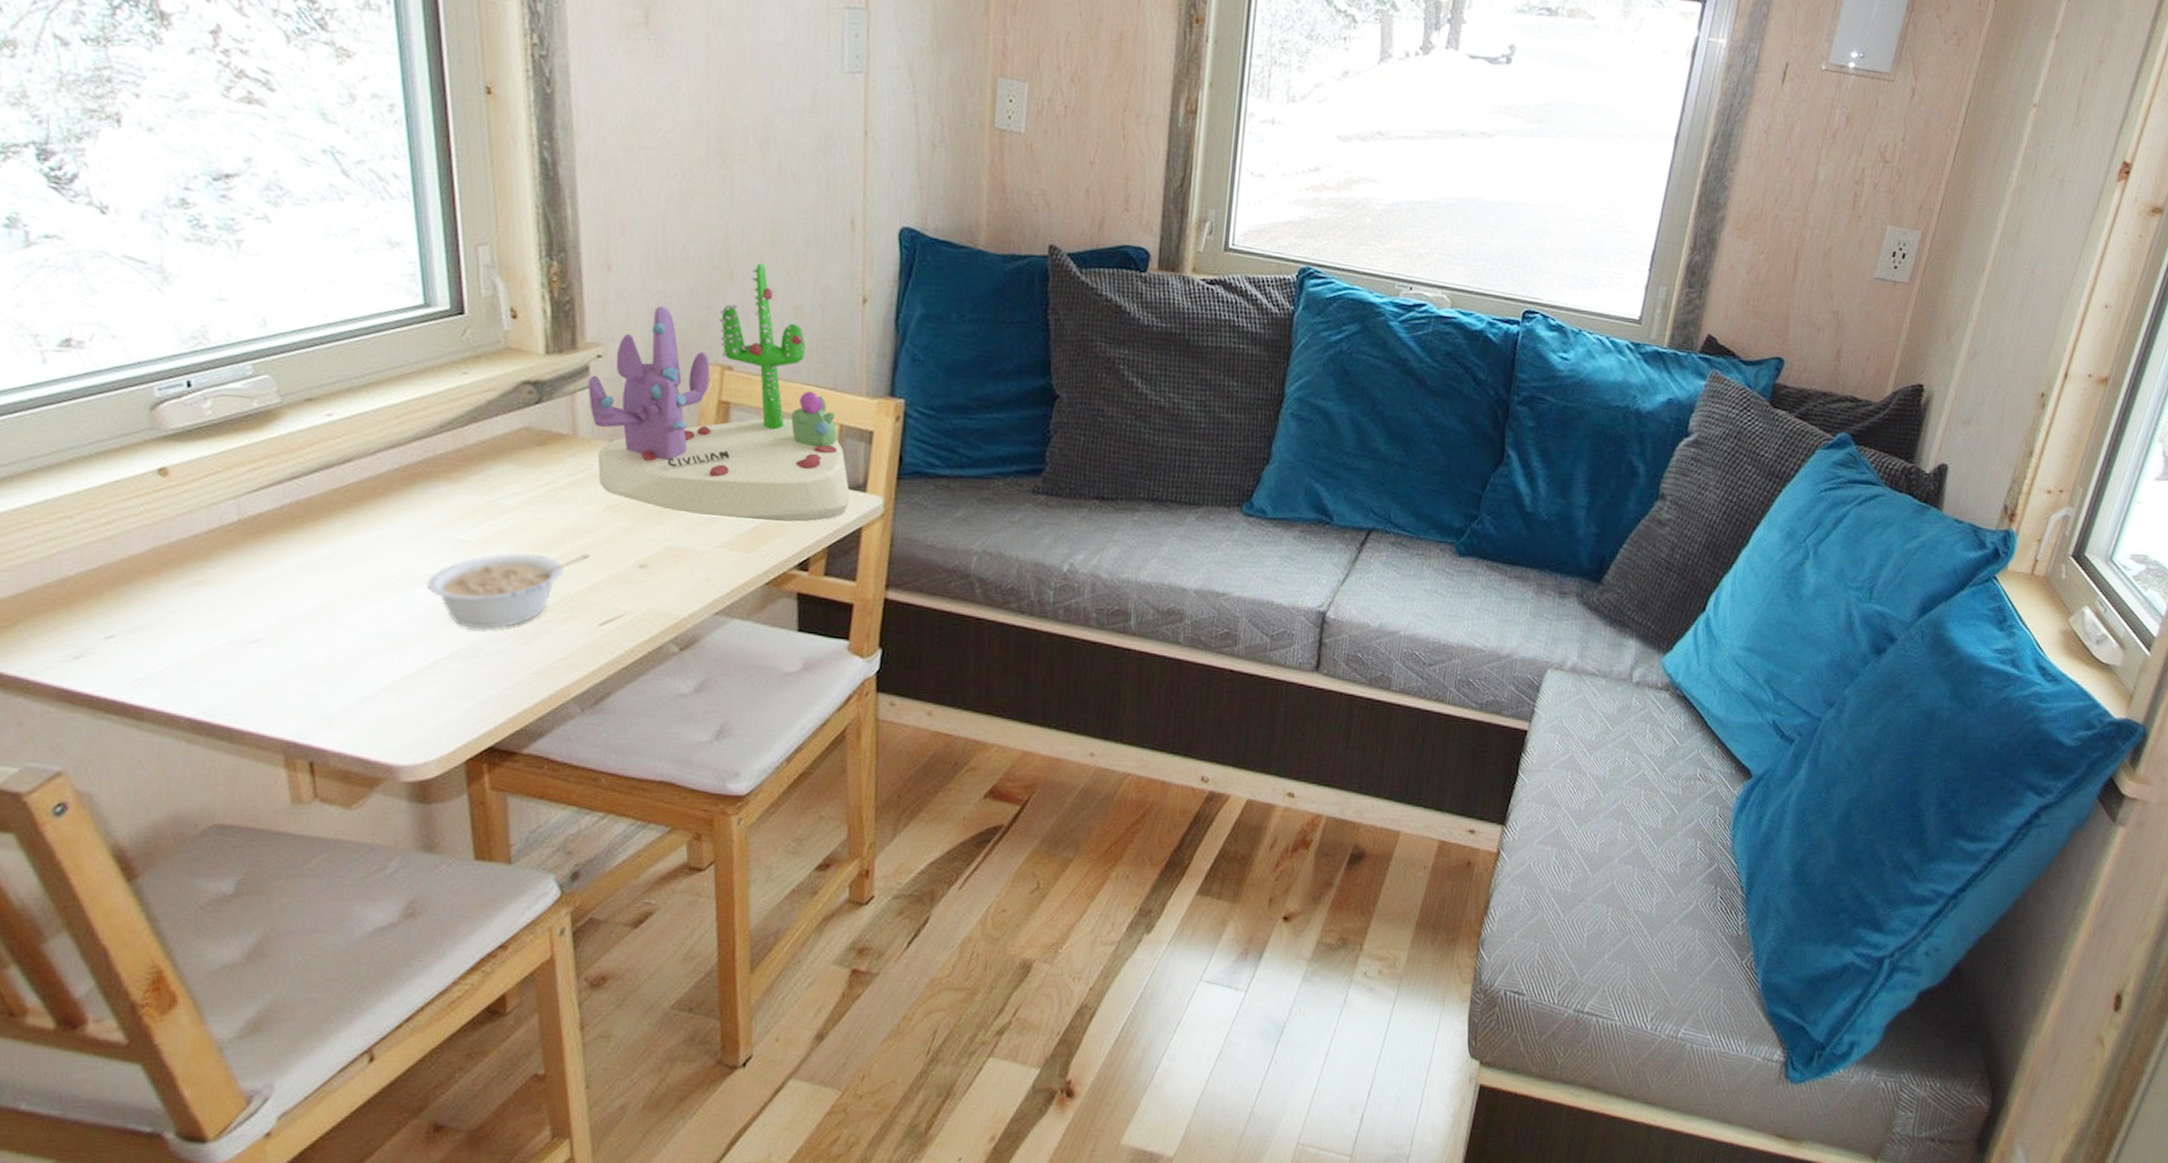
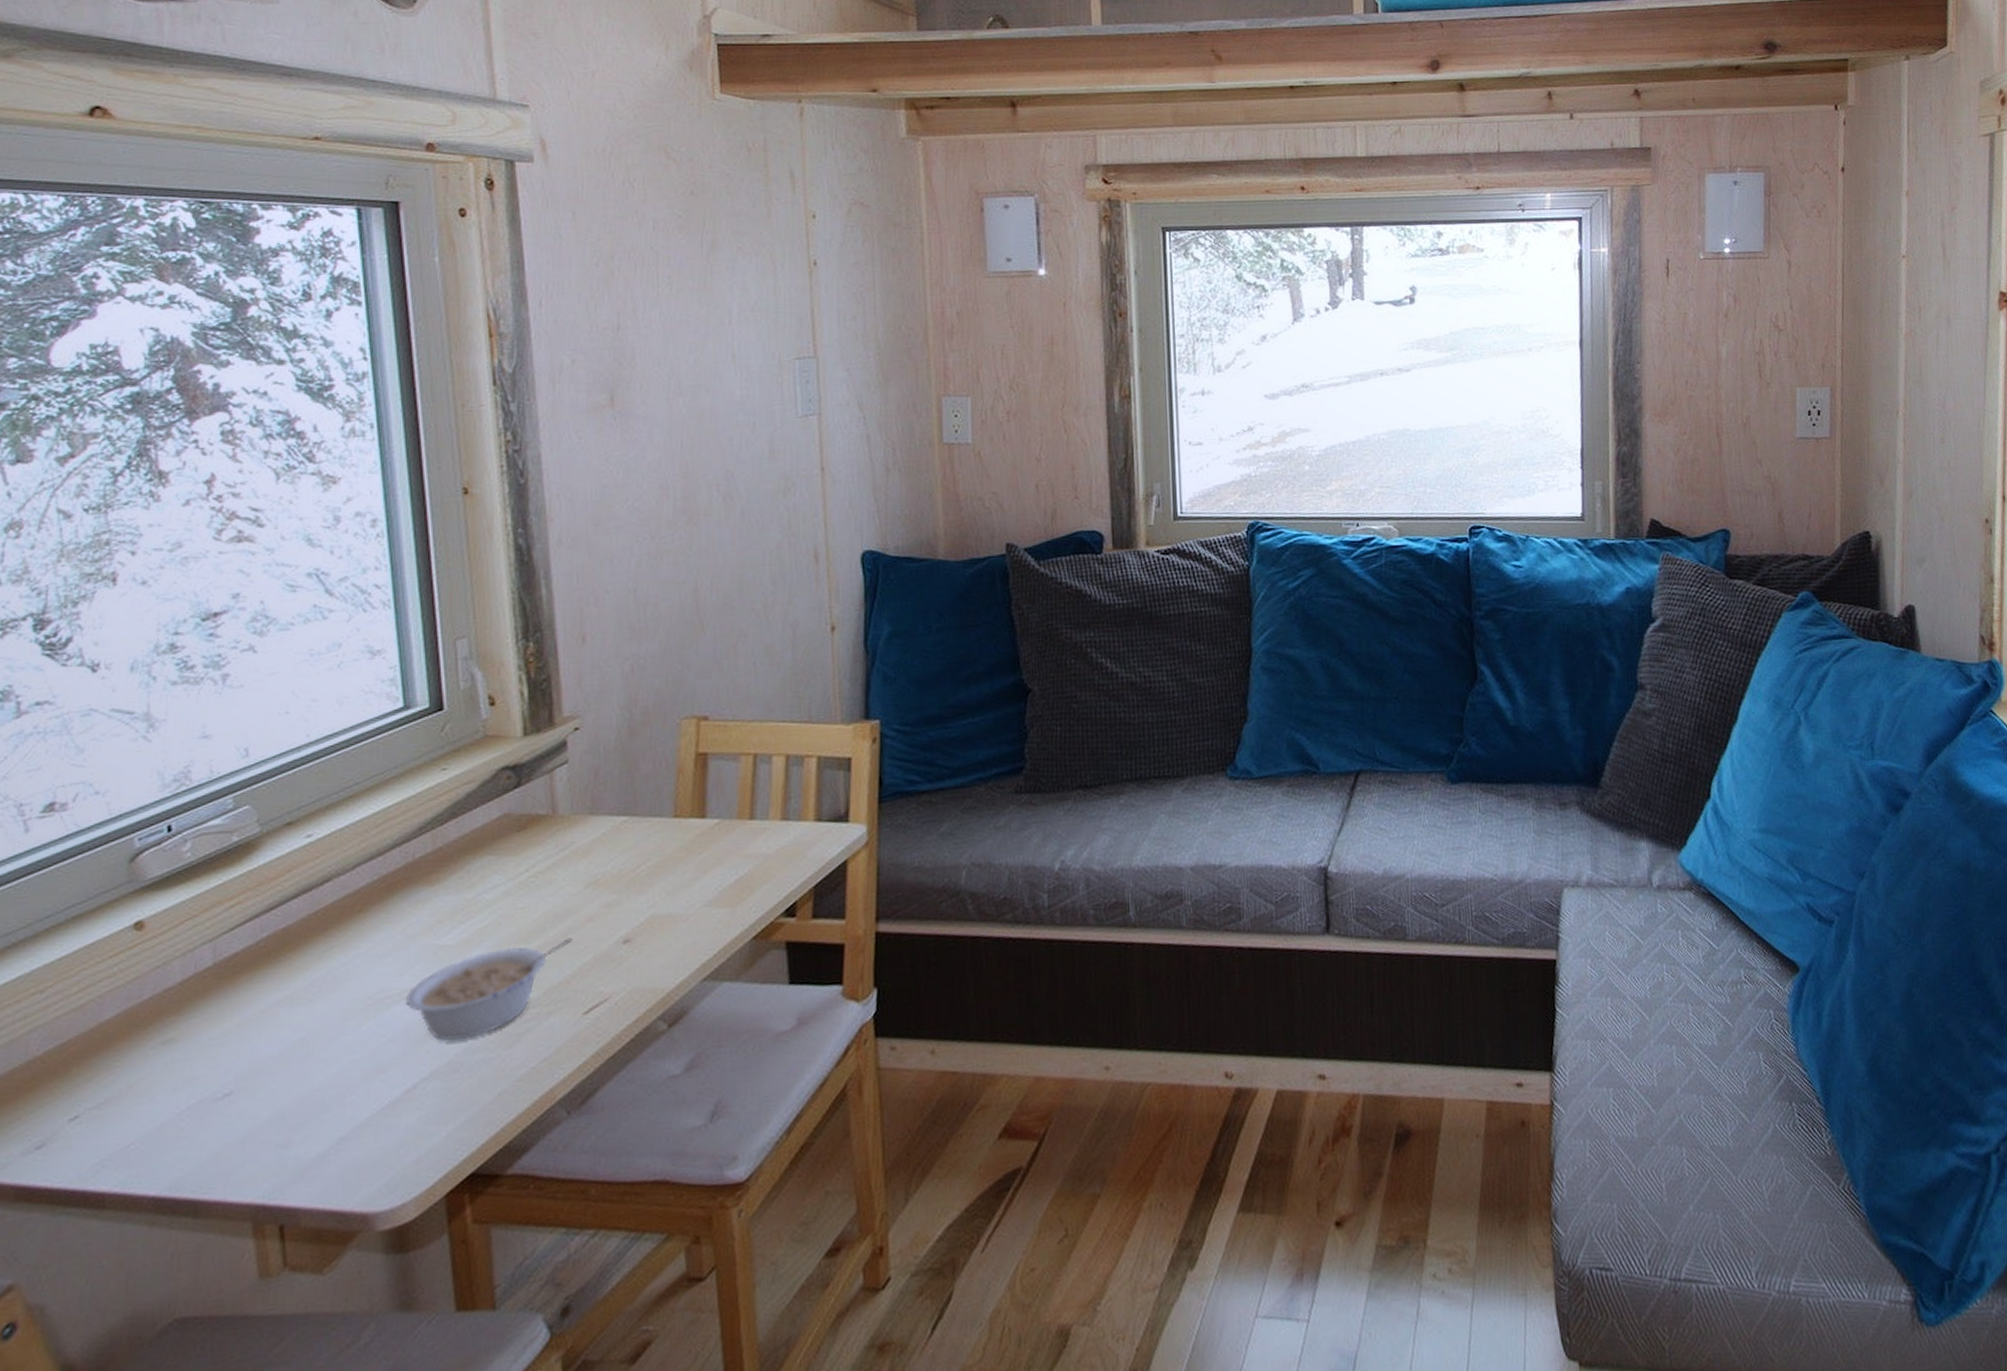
succulent planter: present [588,262,851,523] -> none [566,608,834,877]

